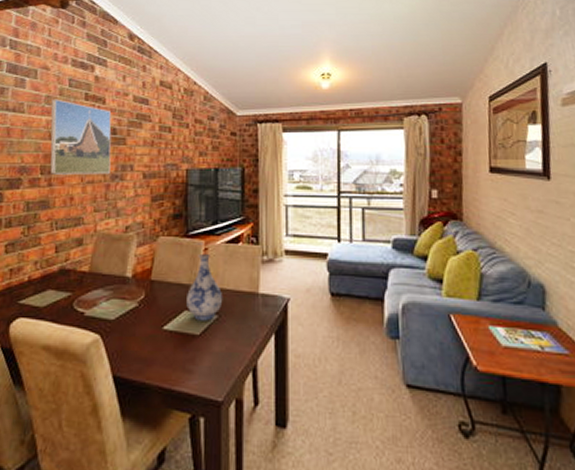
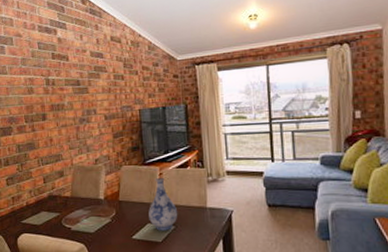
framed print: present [50,98,112,175] -> none [26,60,78,122]

